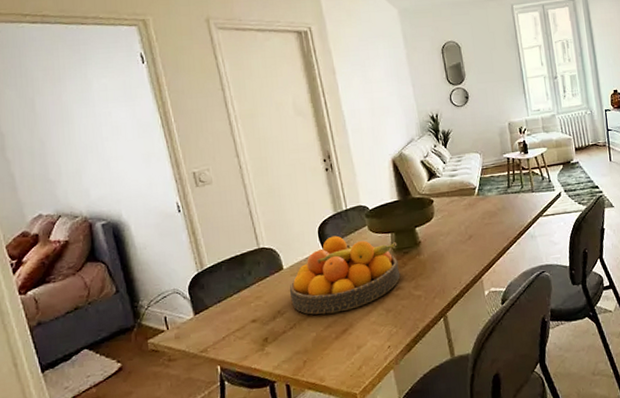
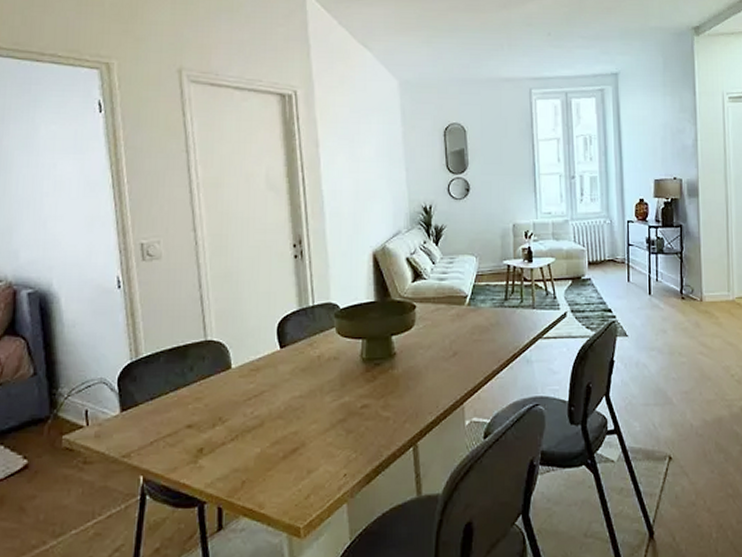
fruit bowl: present [289,235,401,315] -> none [235,335,368,428]

